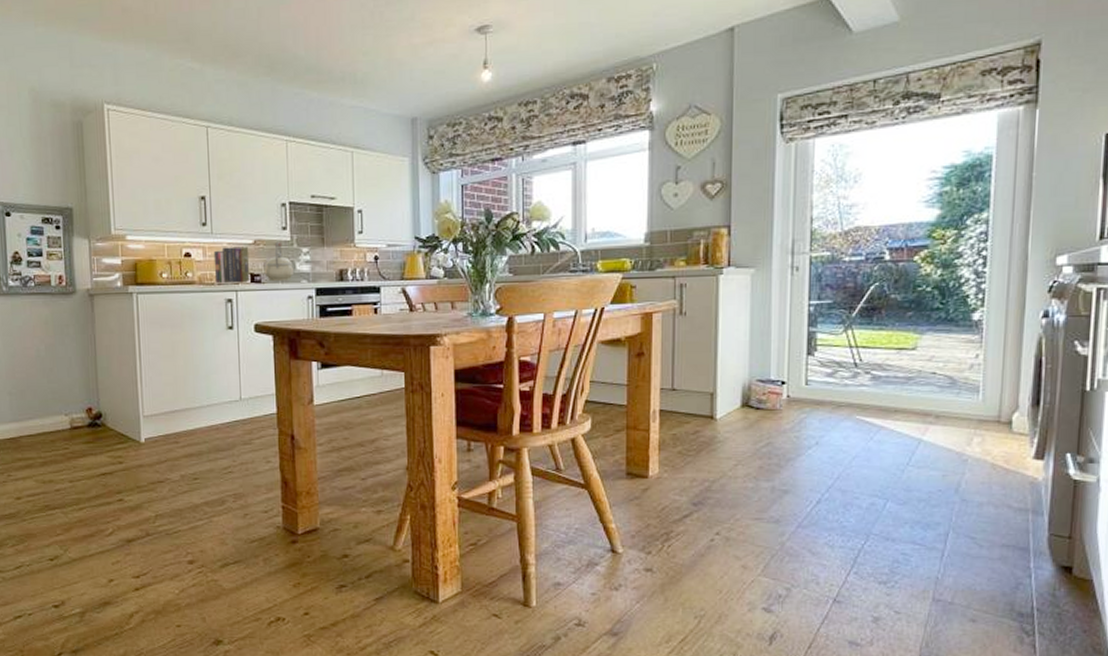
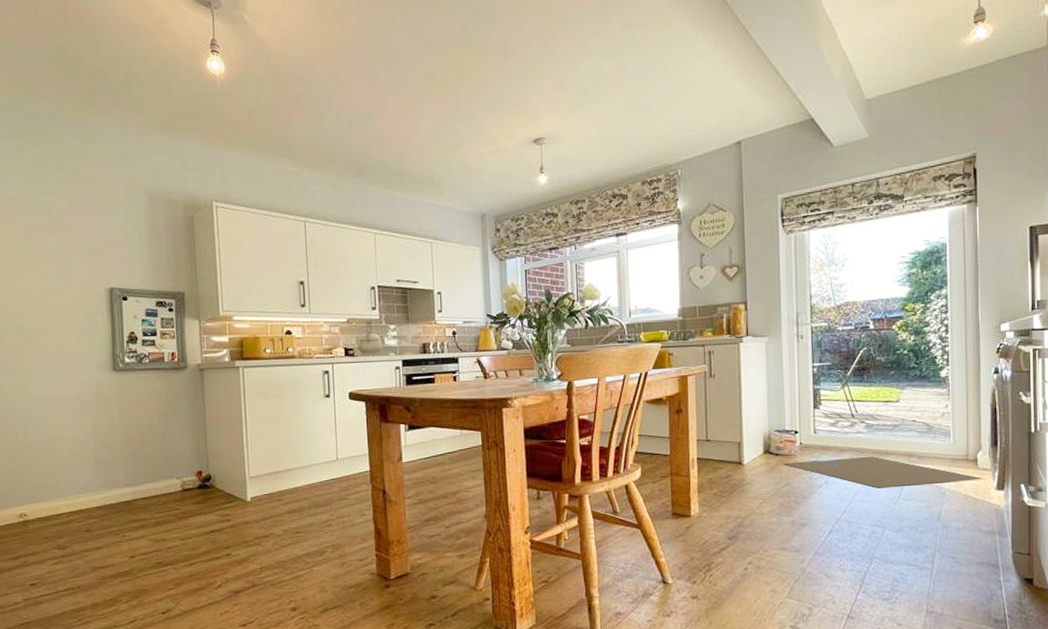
books: present [213,246,250,284] -> none [311,324,345,358]
doormat: none [765,415,1019,452] -> present [783,457,984,488]

